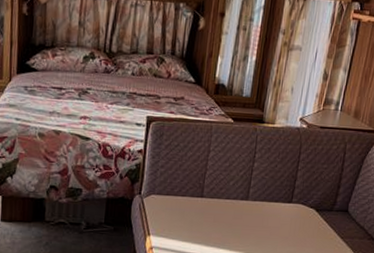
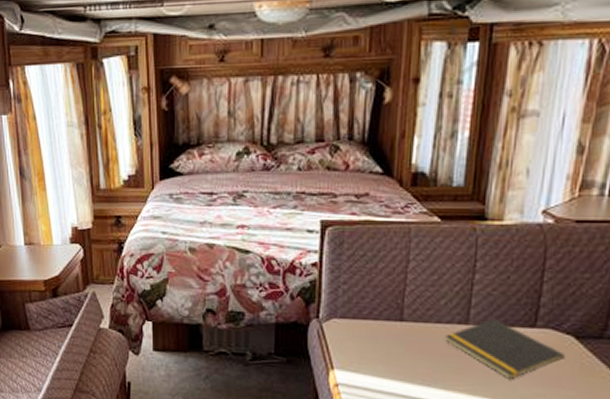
notepad: none [231,196,309,241] -> present [444,318,565,379]

